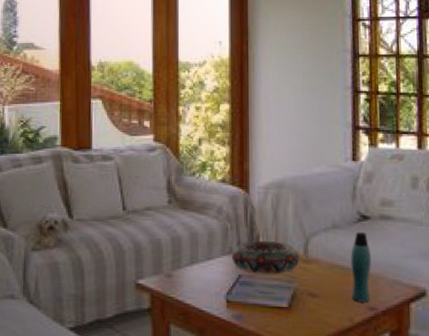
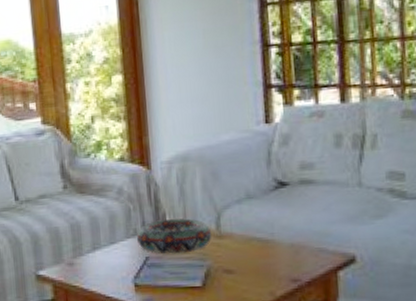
bottle: present [351,231,371,302] -> none [268,199,294,275]

